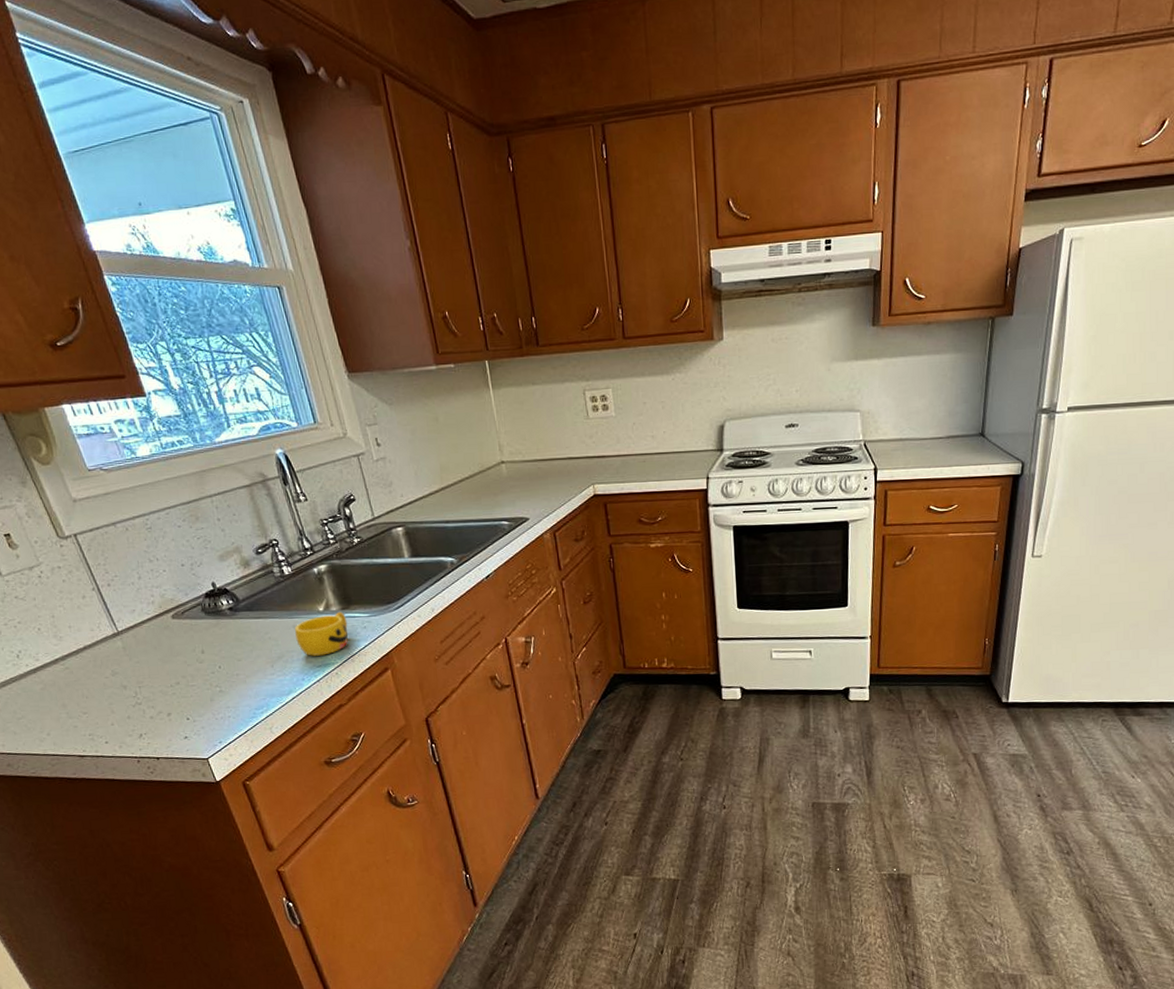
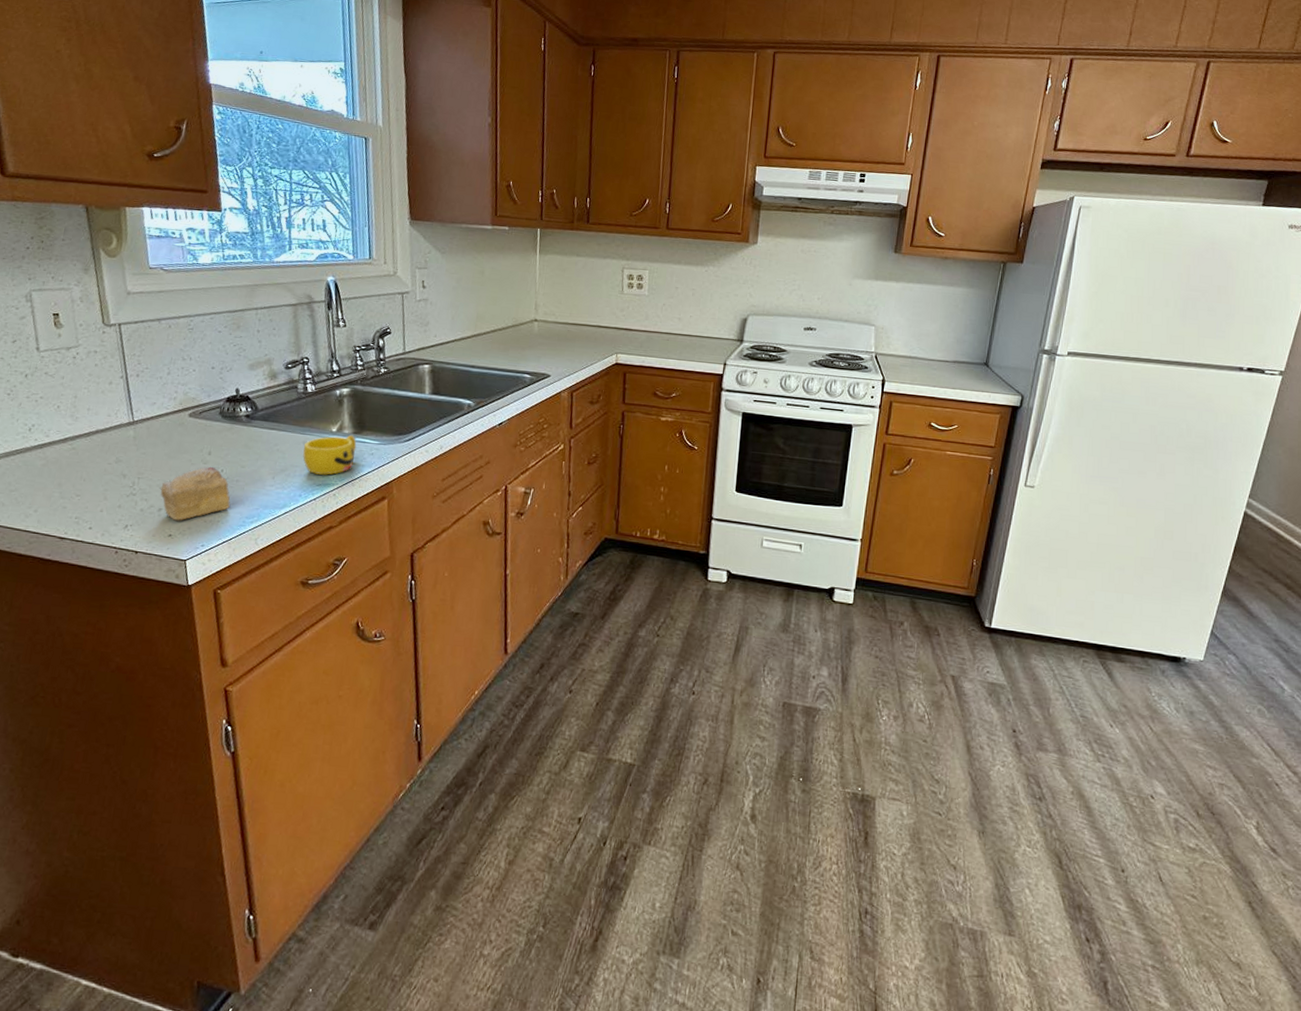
cake slice: none [163,665,237,723] -> present [159,467,230,521]

